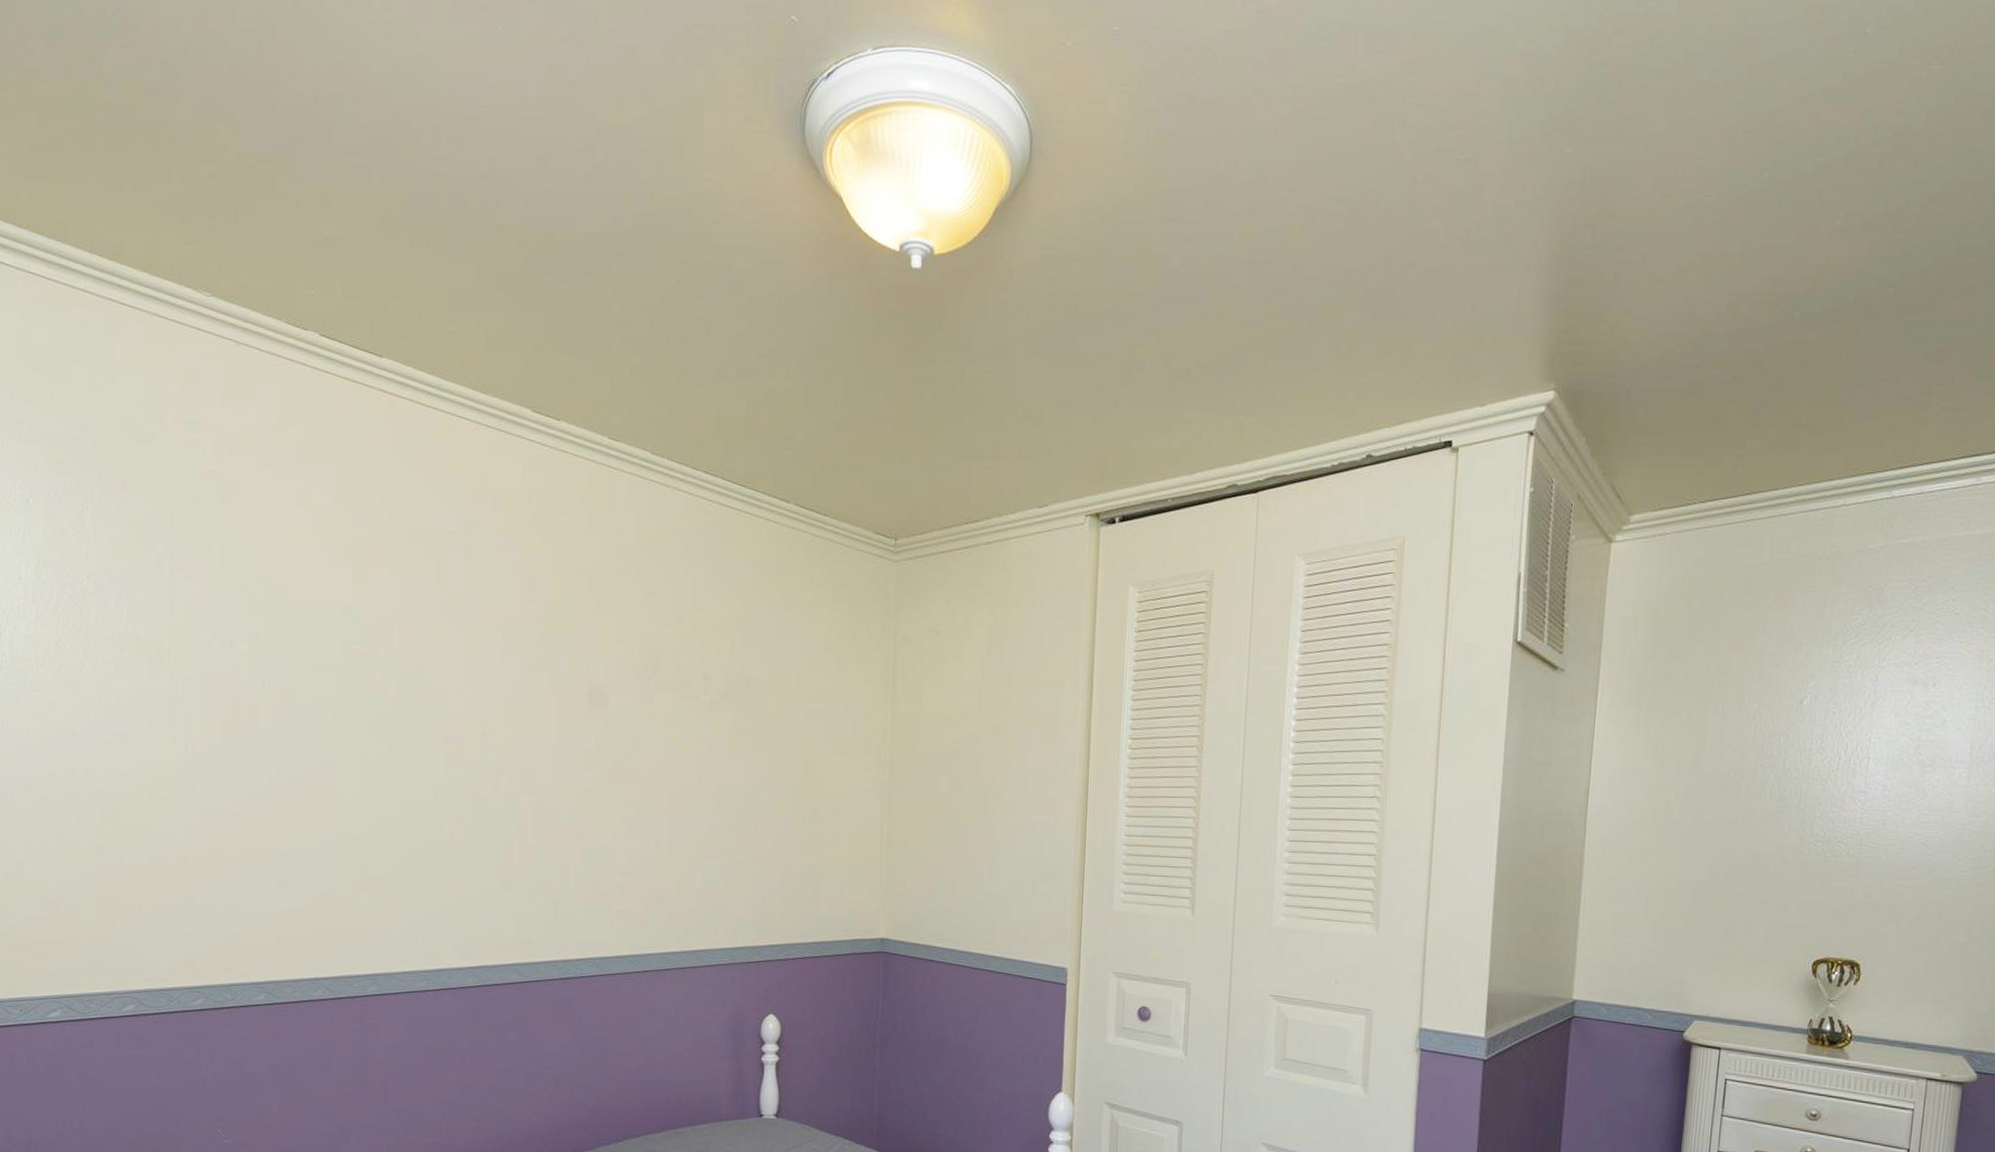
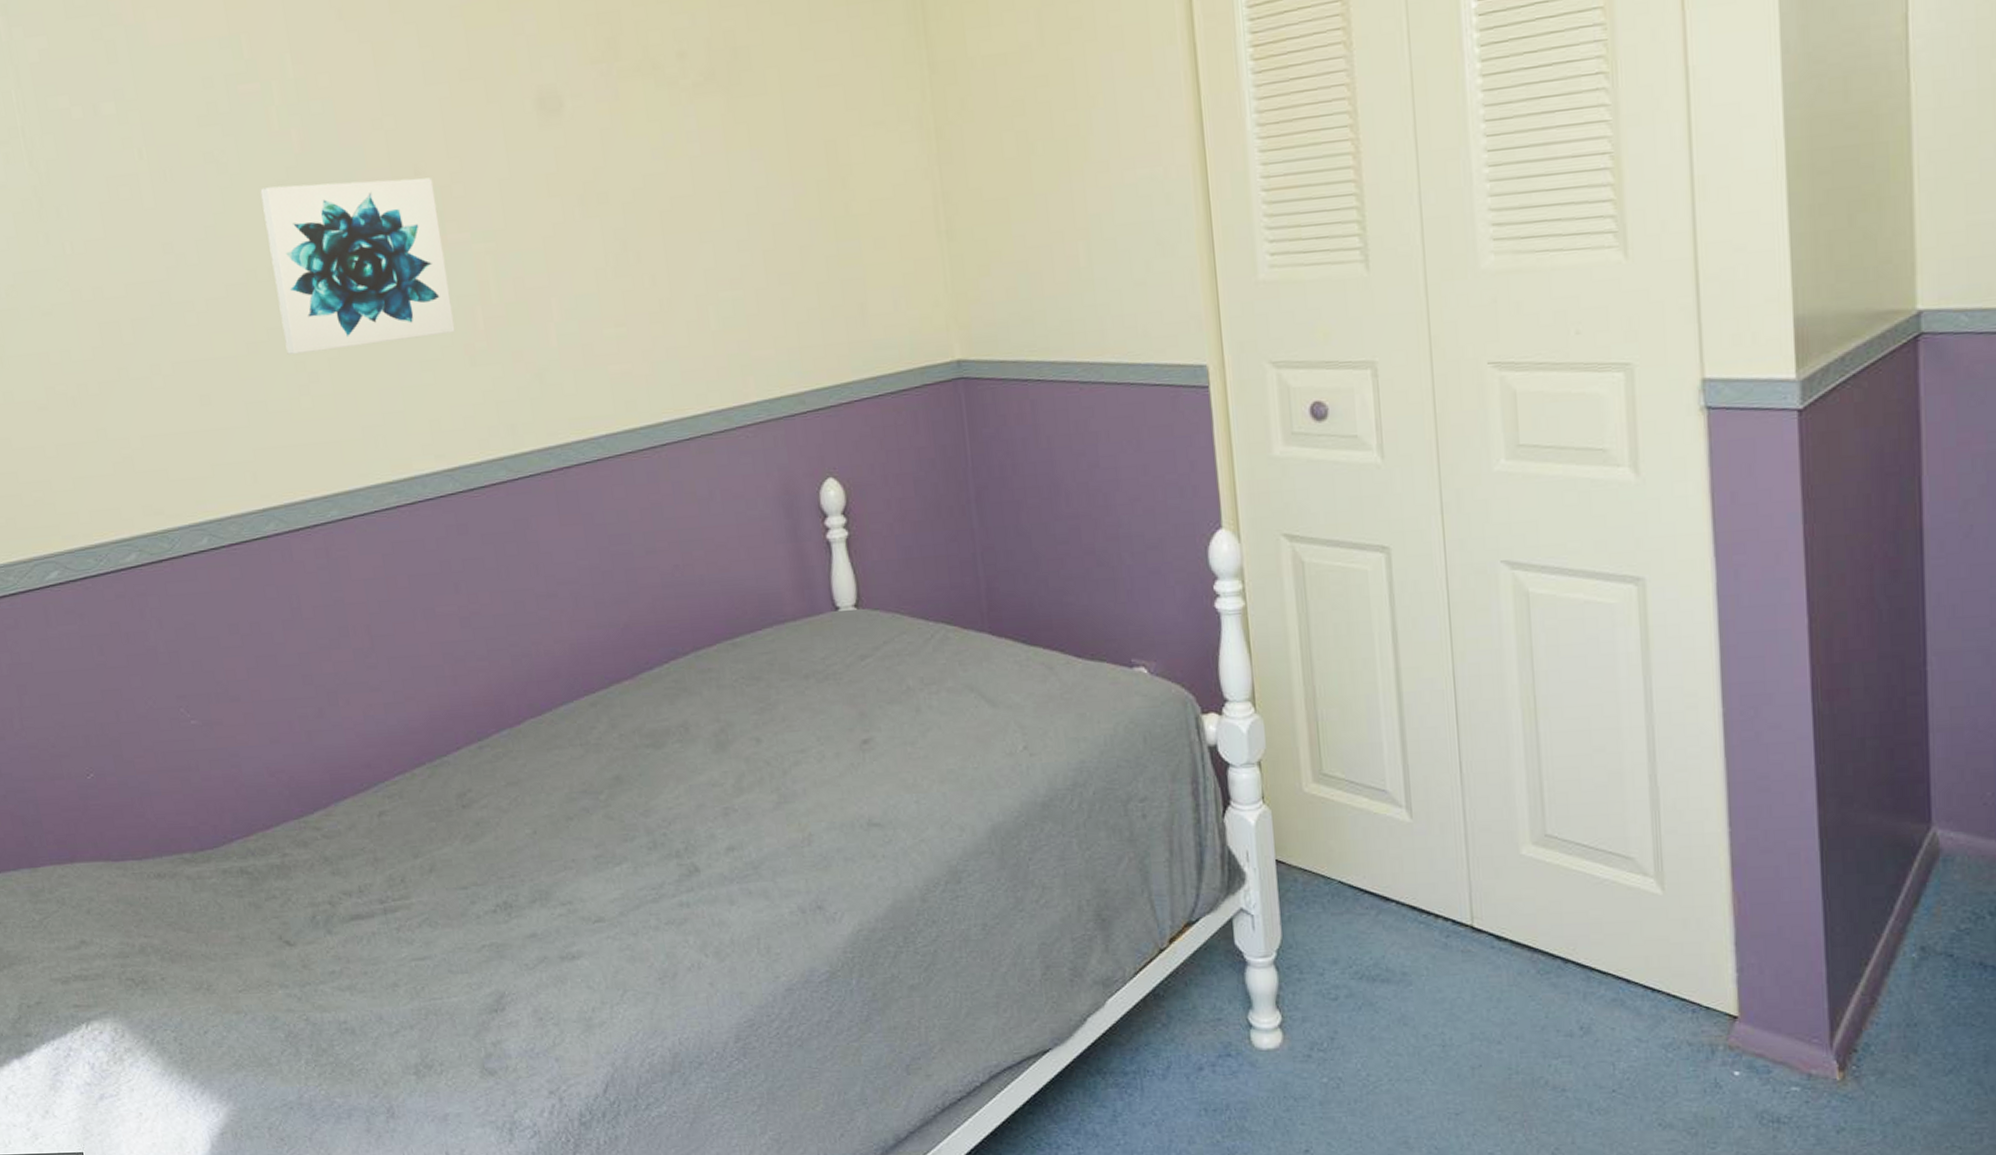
wall art: none [356,727,496,862] -> present [260,177,456,355]

